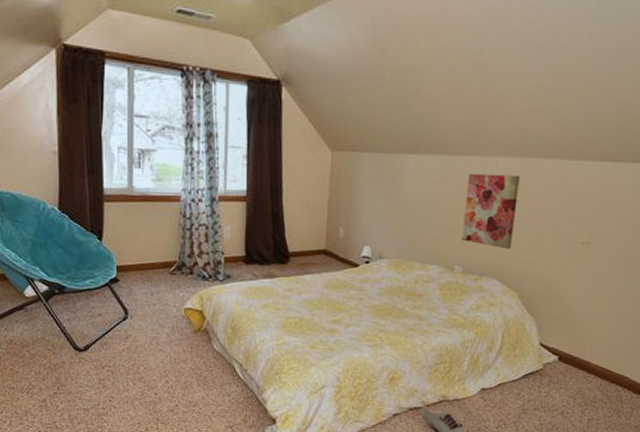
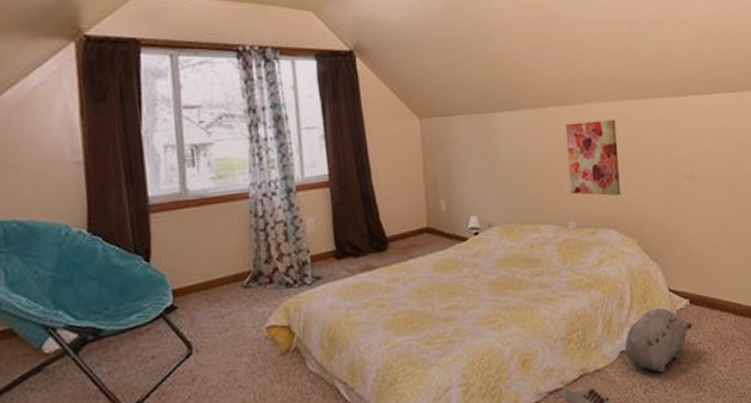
plush toy: none [486,358,557,415] -> present [625,307,693,373]

